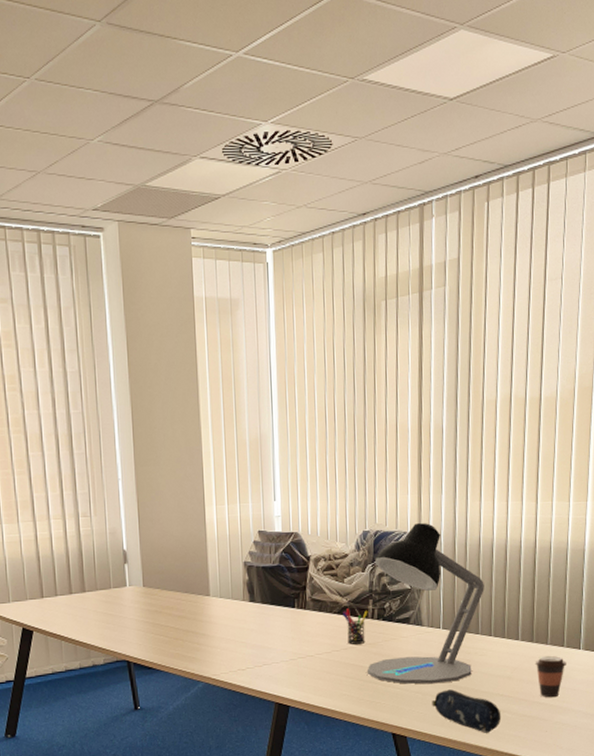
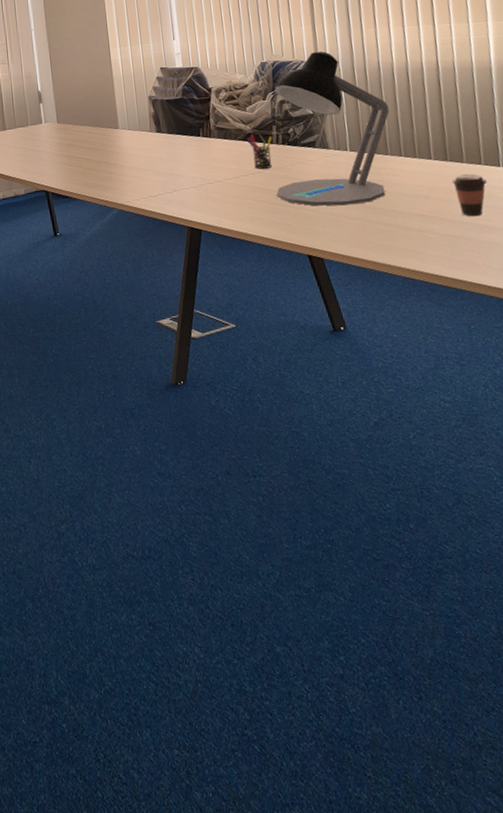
pencil case: present [432,689,502,733] -> none [346,210,423,254]

